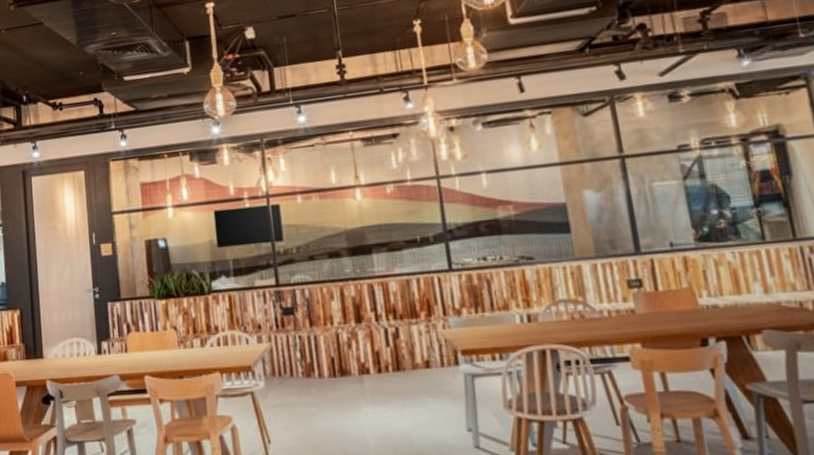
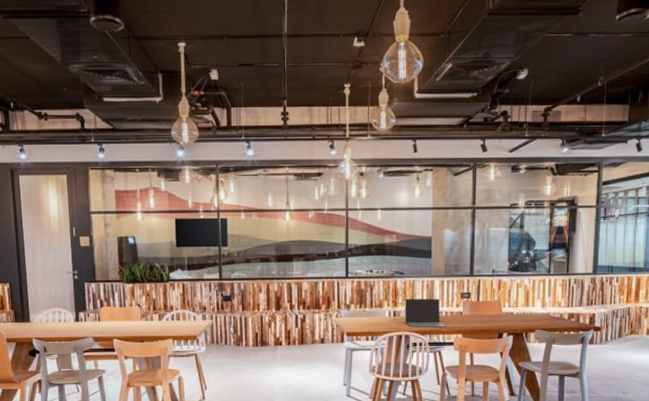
laptop: none [541,291,614,338] -> present [405,298,447,328]

